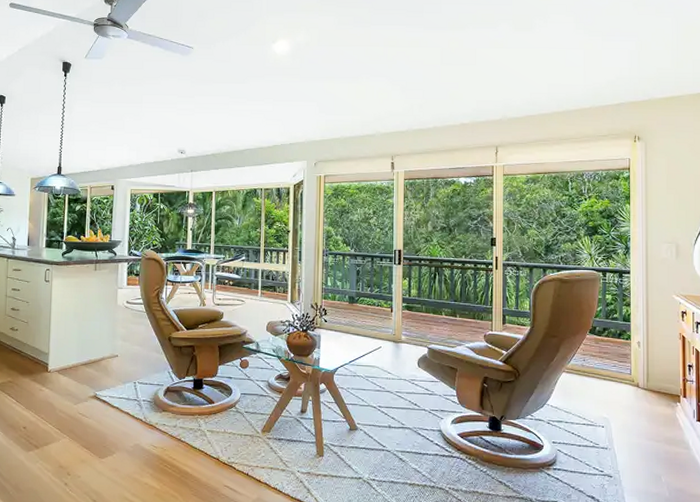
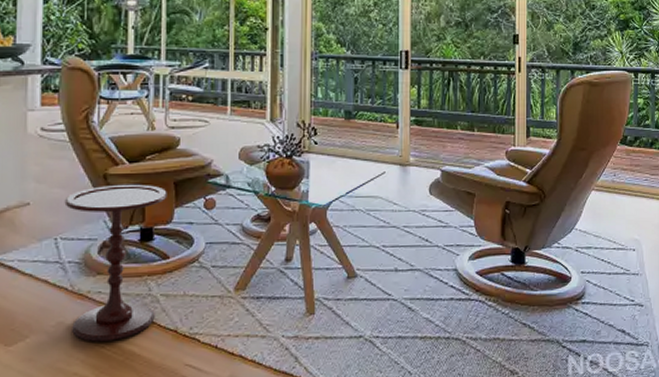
side table: none [141,345,213,462] -> present [64,184,167,342]

